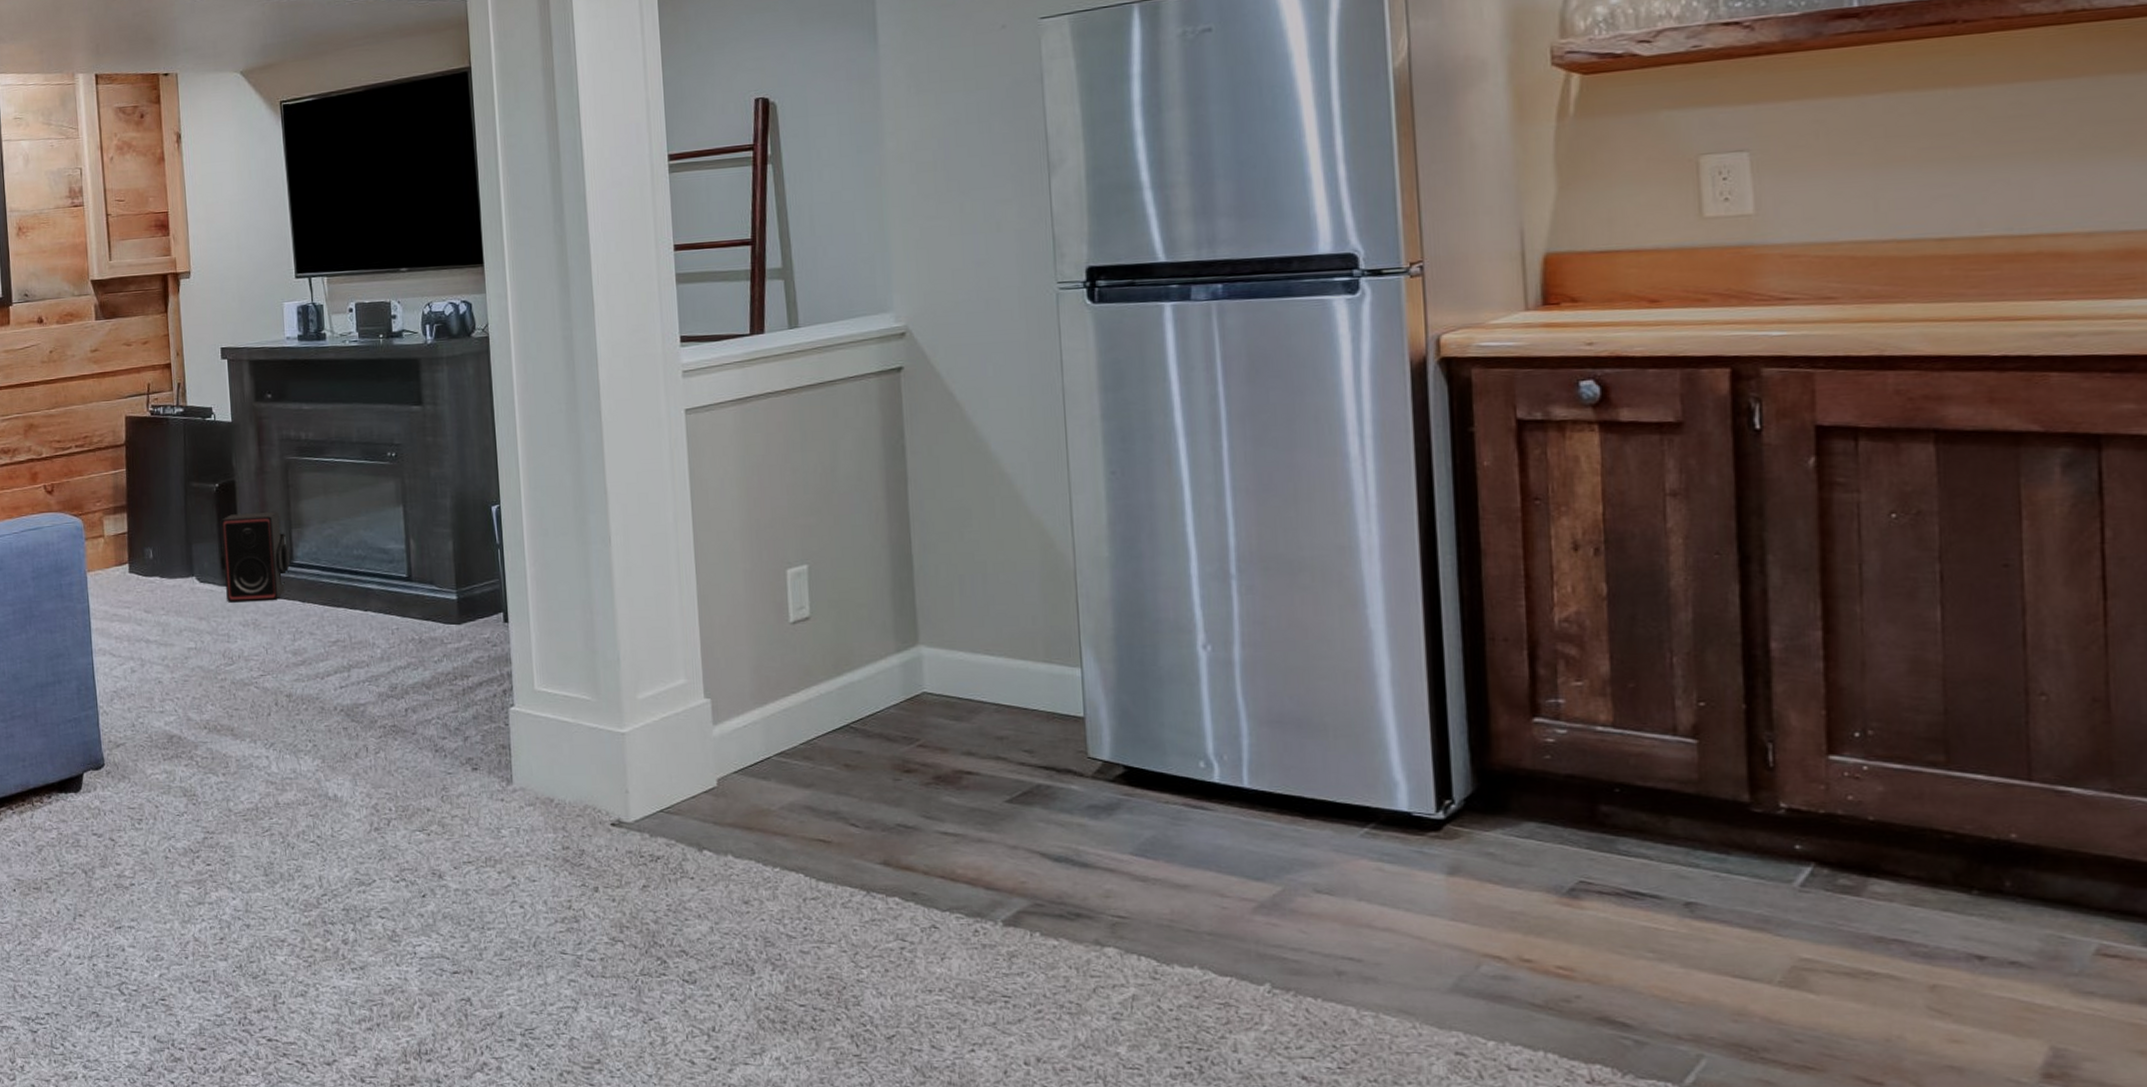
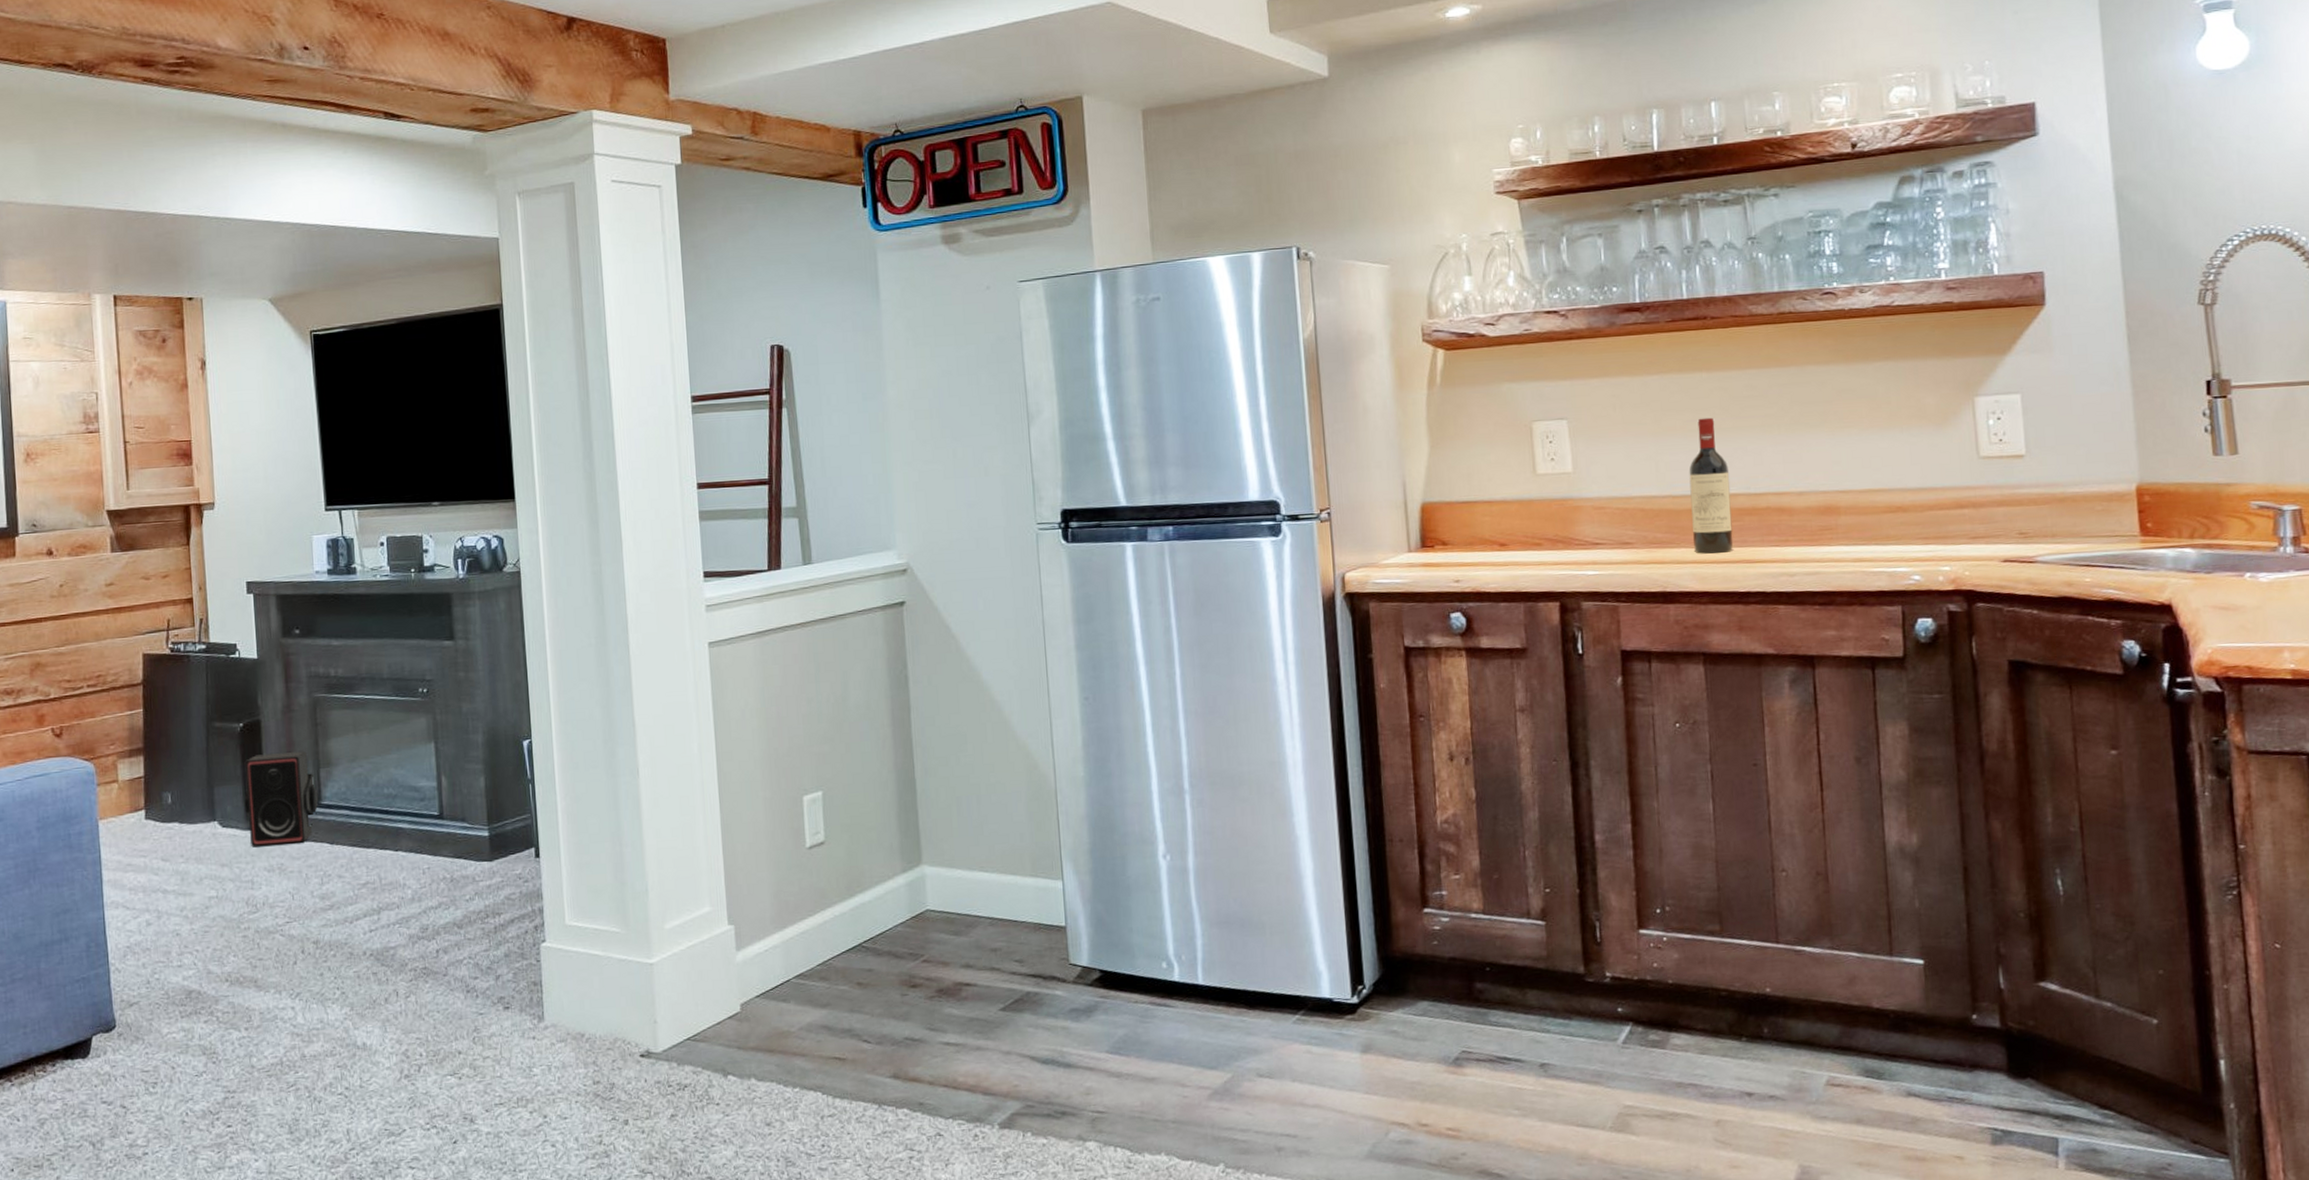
wine bottle: none [1922,143,1985,311] -> present [1689,417,1734,555]

